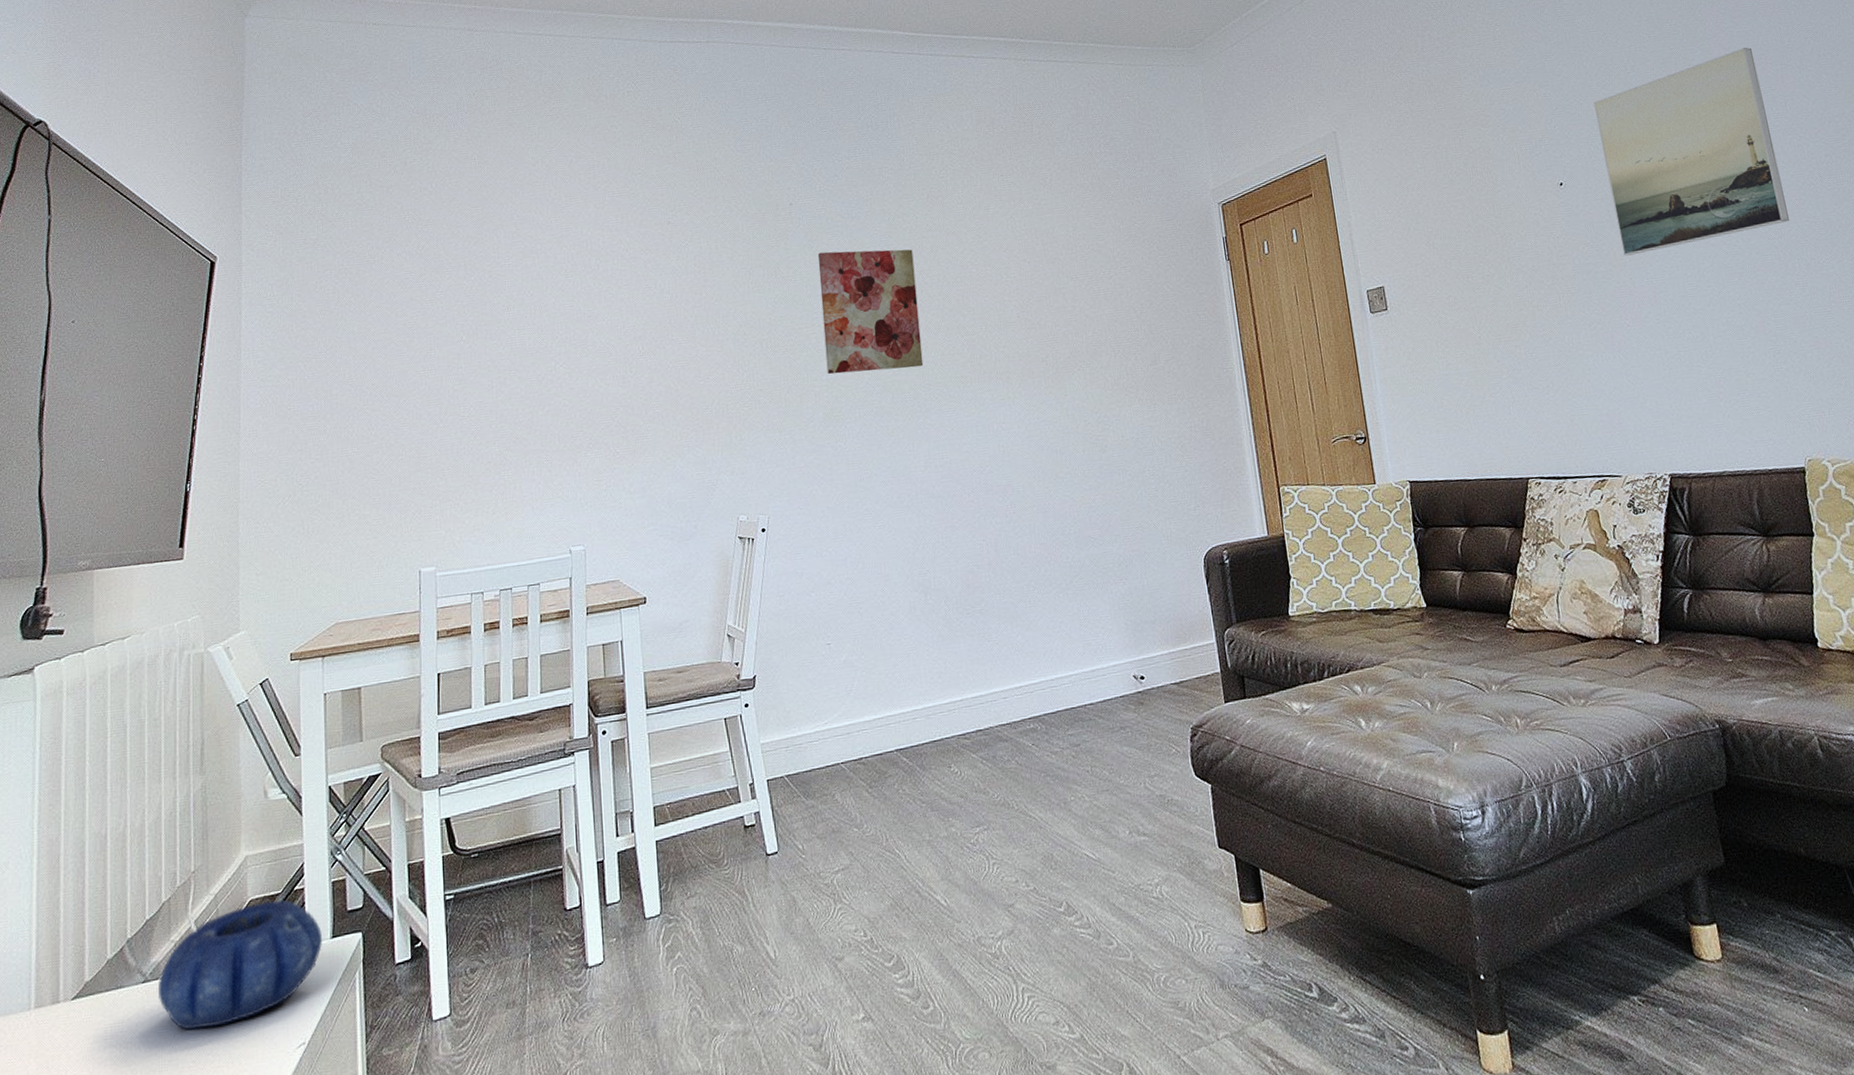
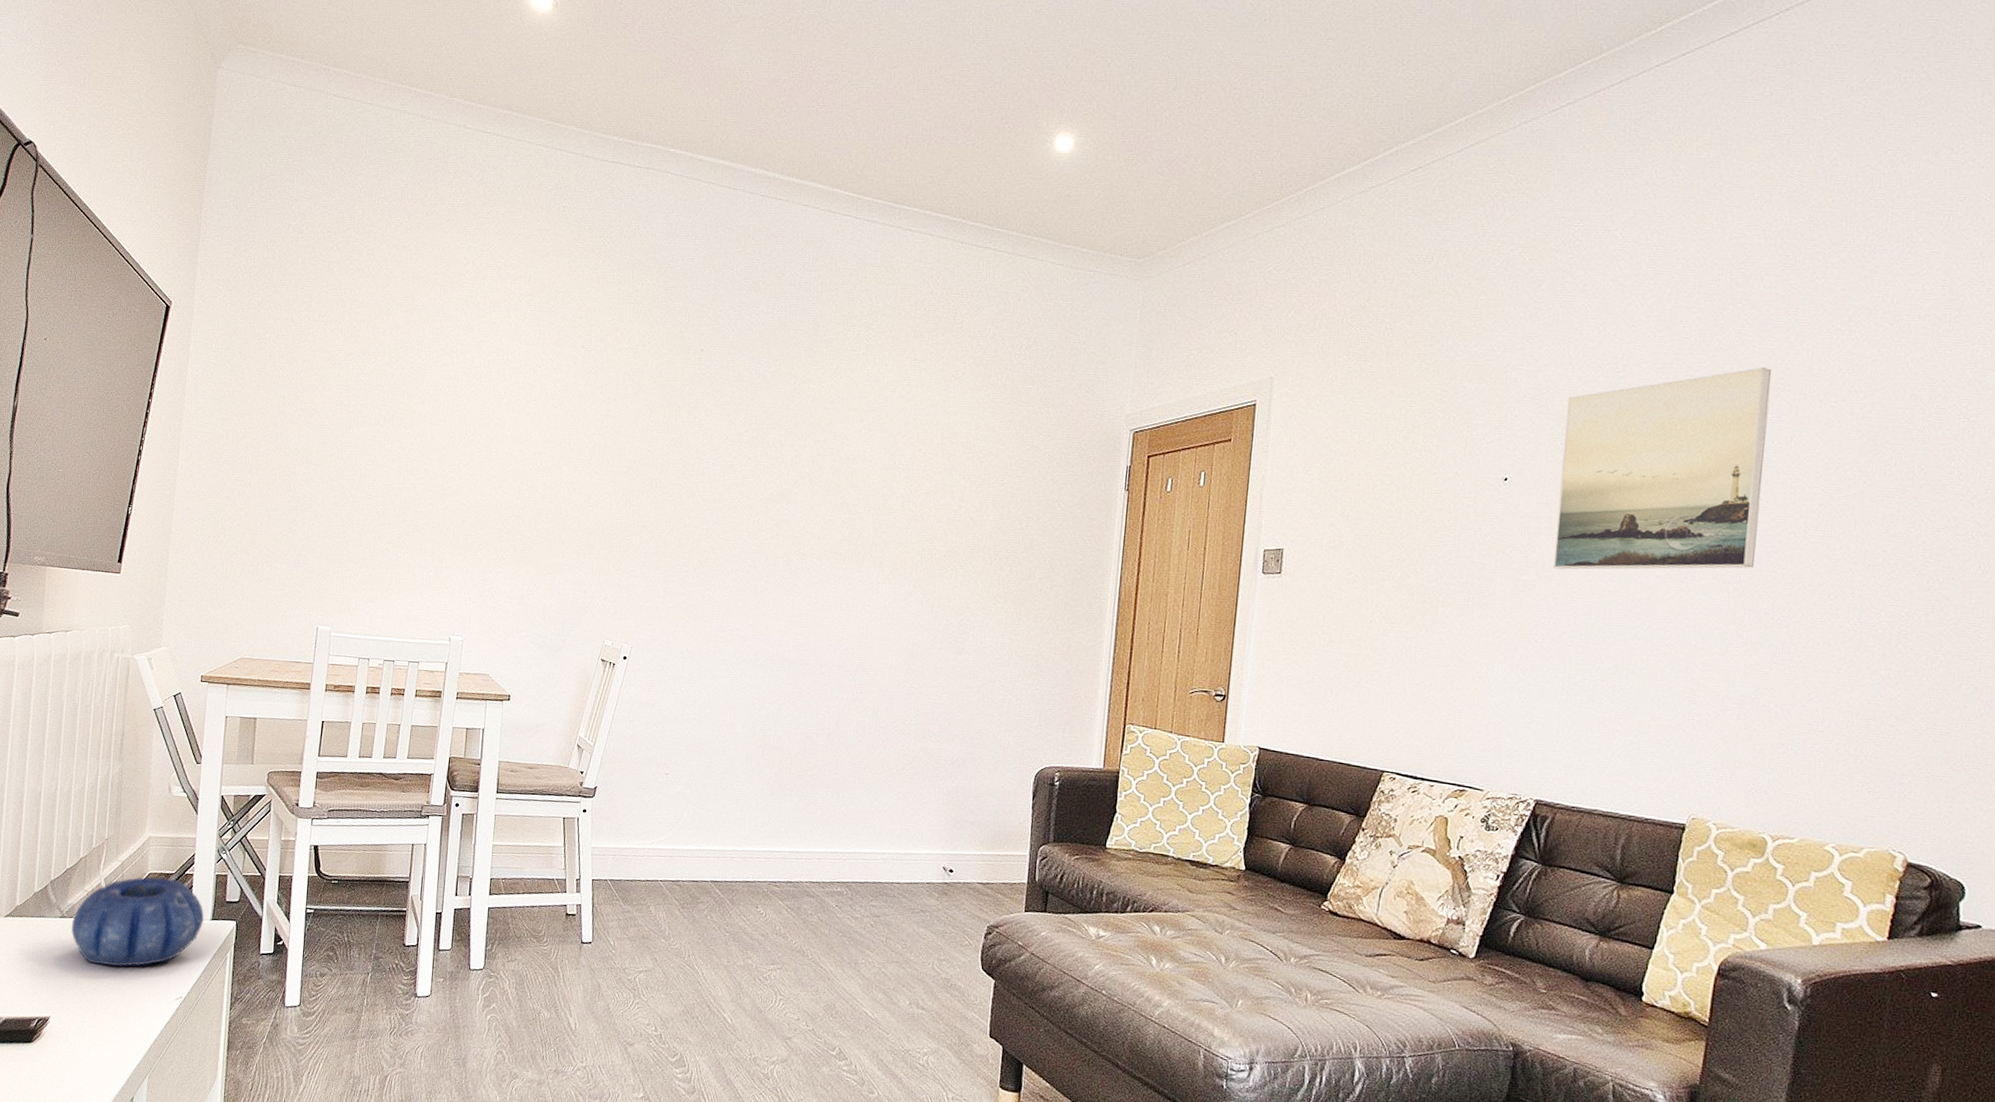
wall art: present [817,249,924,375] -> none [708,404,812,535]

